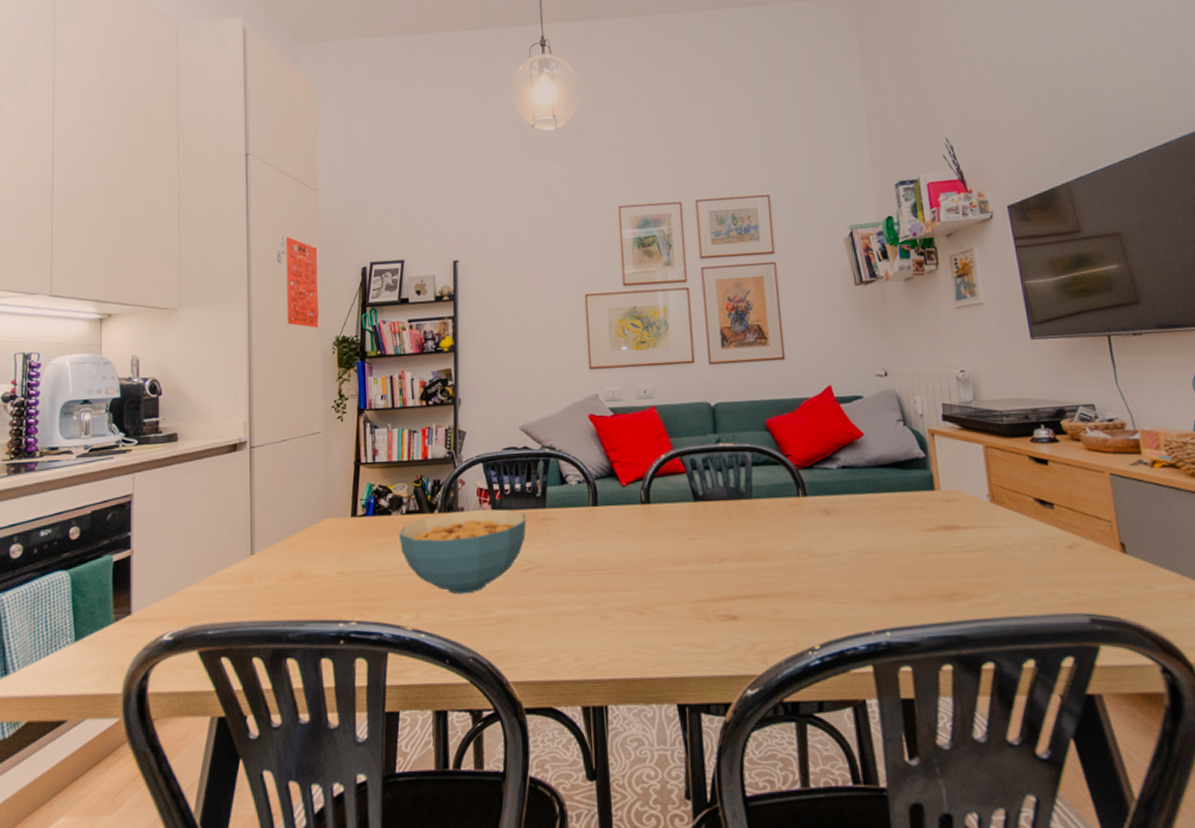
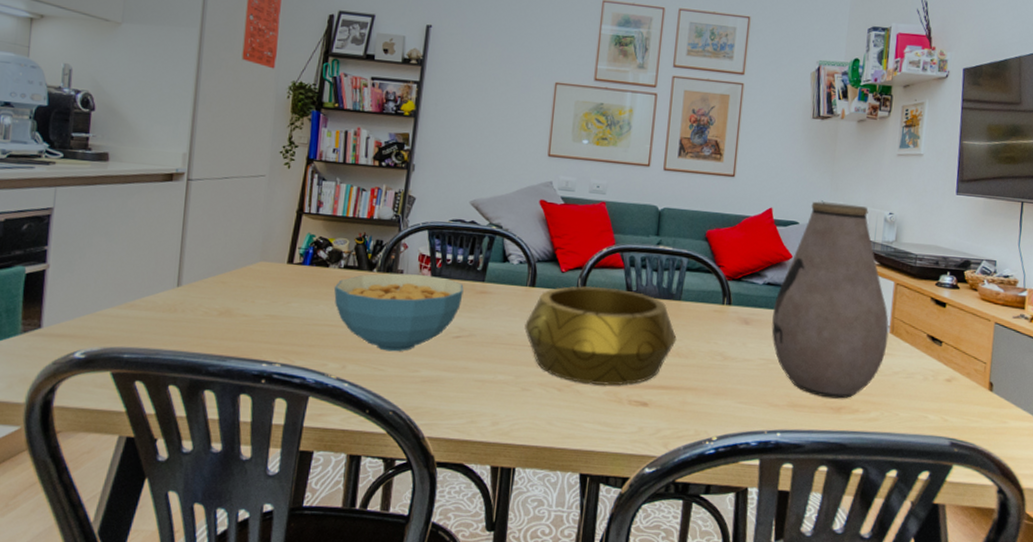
decorative bowl: none [593,495,756,603] -> present [524,286,677,386]
vase: none [854,367,991,585] -> present [771,201,889,399]

